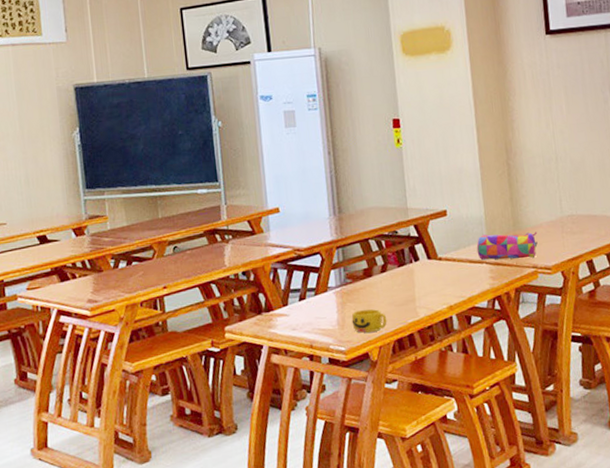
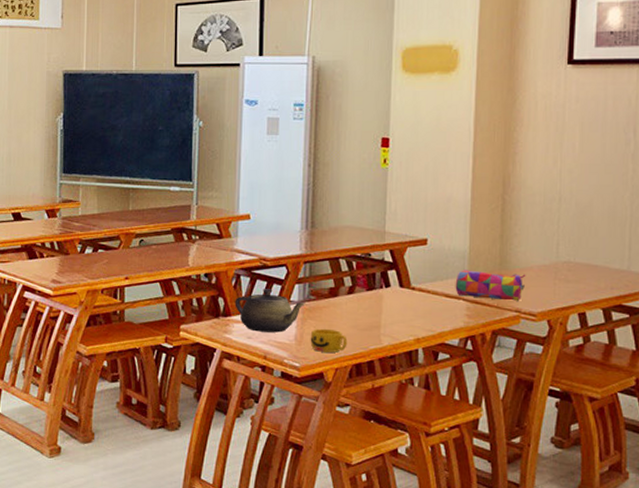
teapot: none [275,278,343,322] -> present [235,289,306,333]

